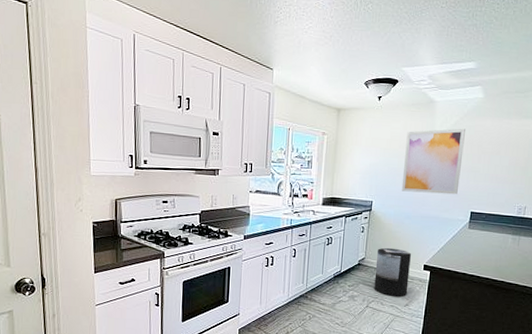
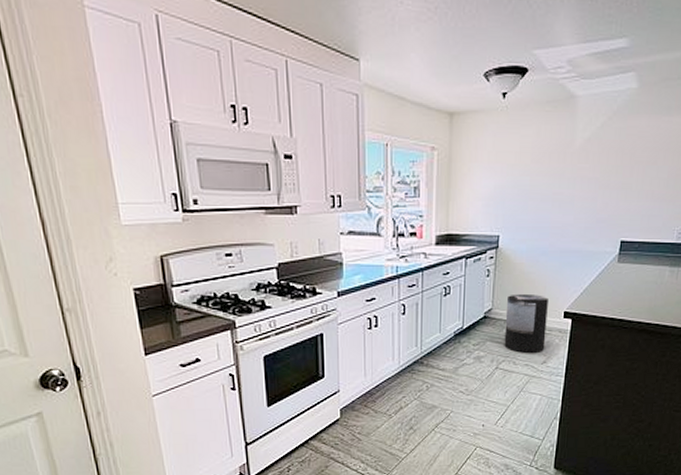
wall art: present [401,128,465,195] -> none [535,131,615,220]

